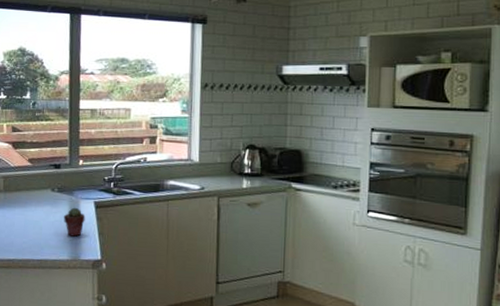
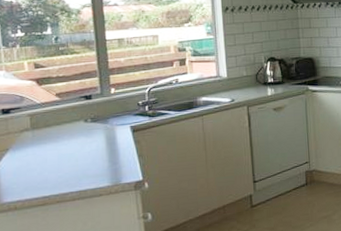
potted succulent: present [63,207,85,237] -> none [99,134,123,163]

